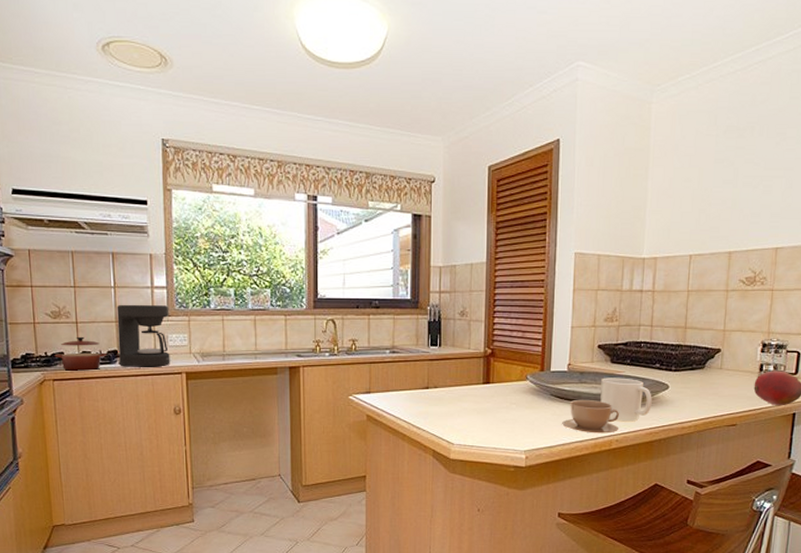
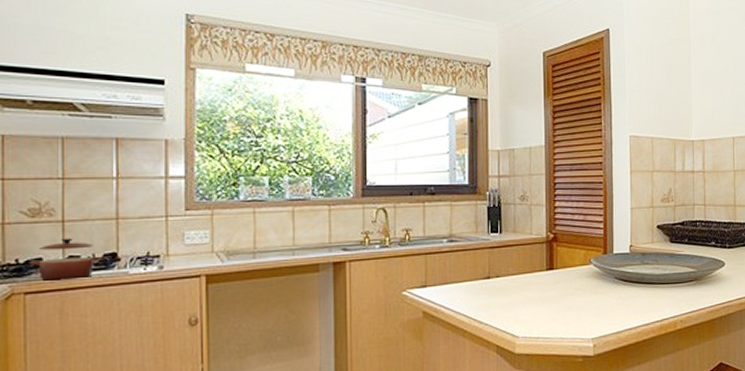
coffee maker: present [117,304,170,367] -> none [119,197,186,273]
teacup: present [562,399,619,433] -> none [628,281,683,316]
mug: present [600,377,652,423] -> none [662,257,711,302]

